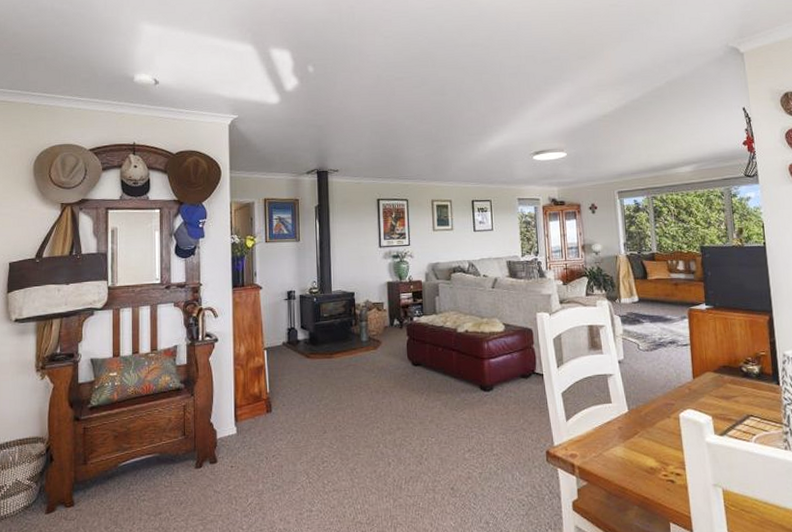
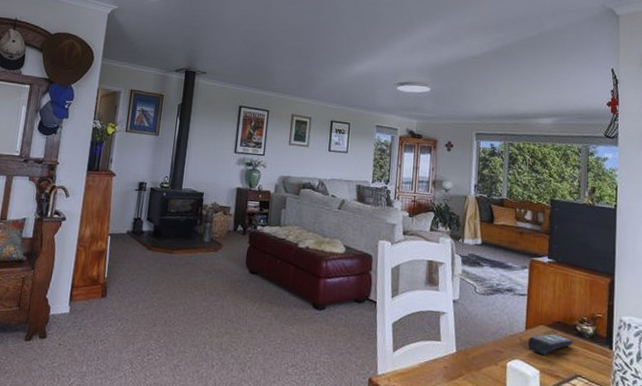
remote control: none [696,379,741,401] -> present [527,334,573,355]

